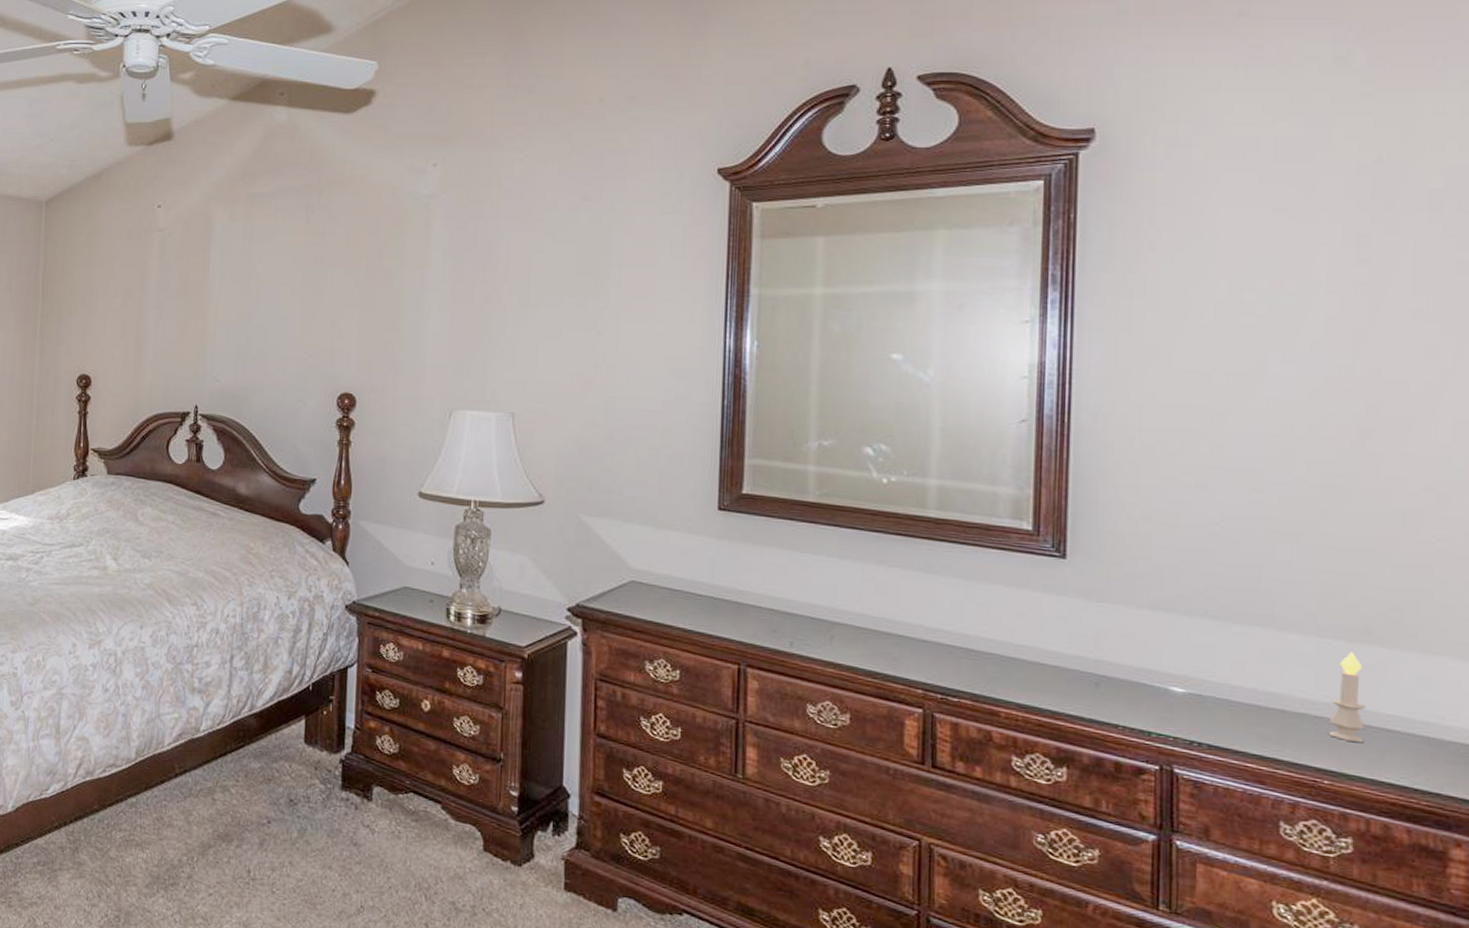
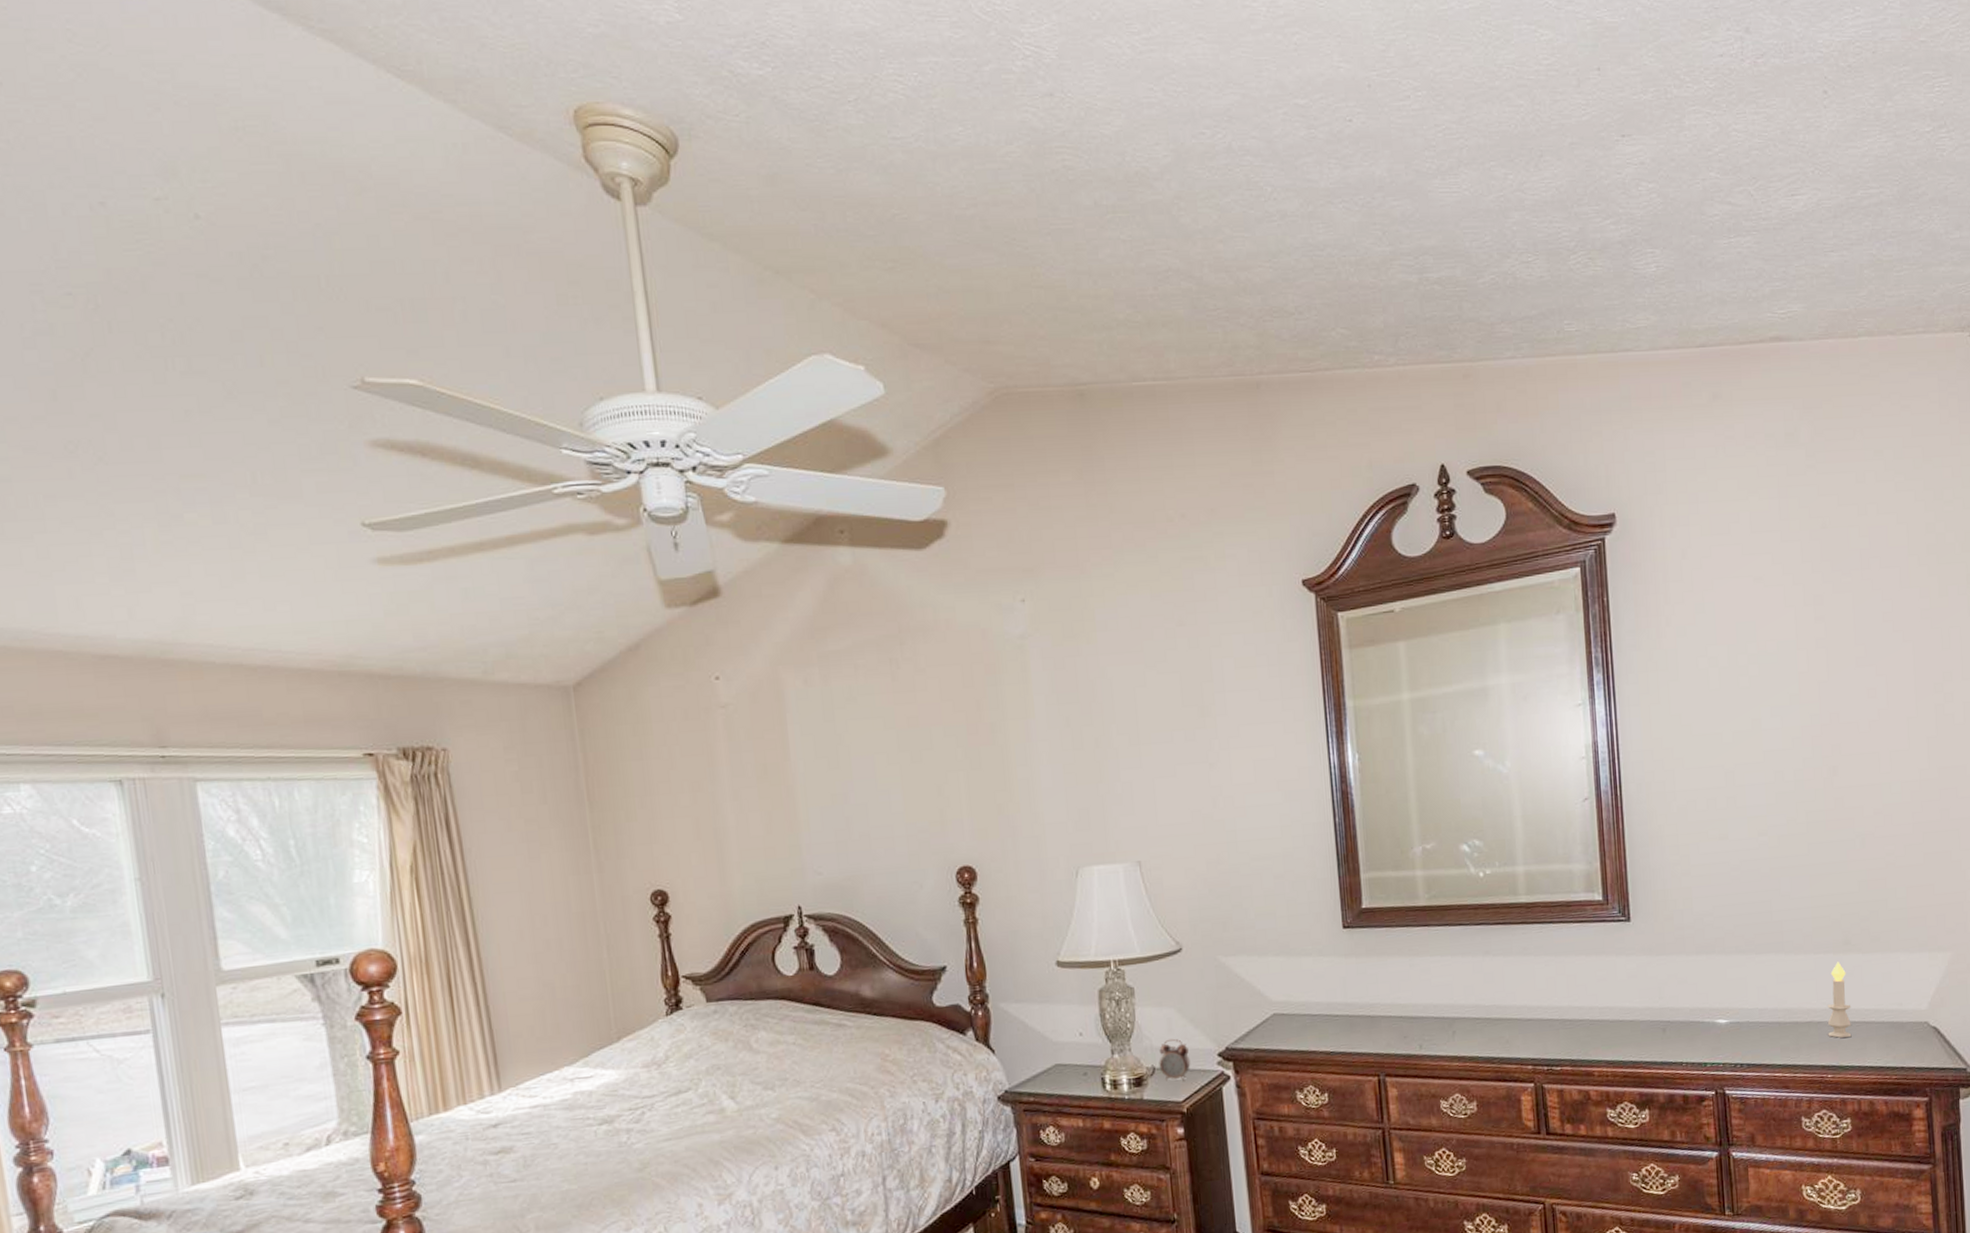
alarm clock: none [505,584,538,627] -> present [1159,1038,1191,1081]

